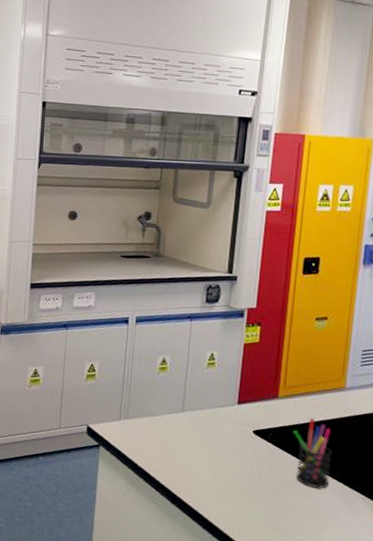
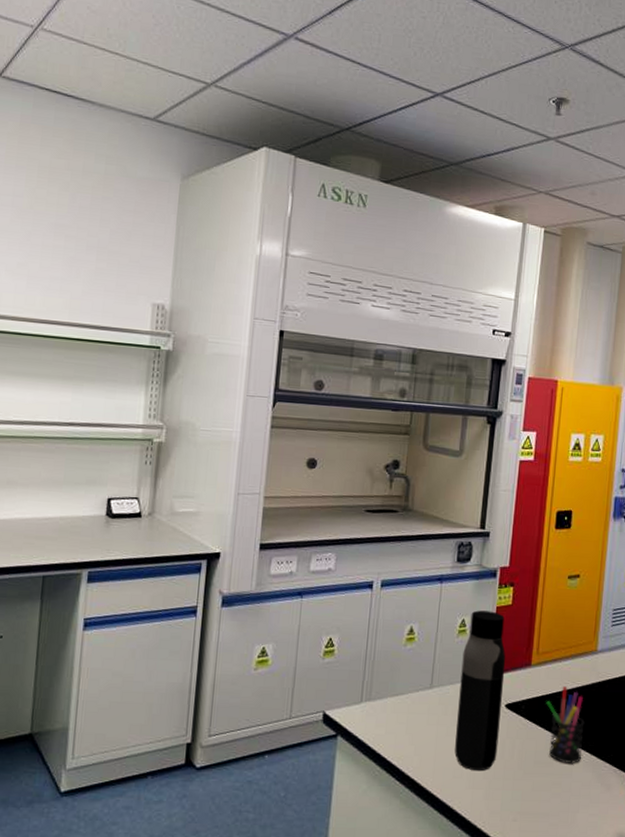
water bottle: none [205,346,254,487] -> present [454,610,506,771]

